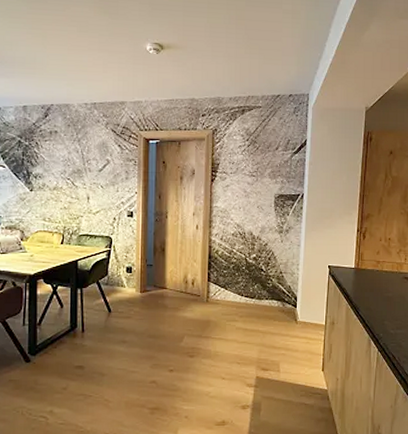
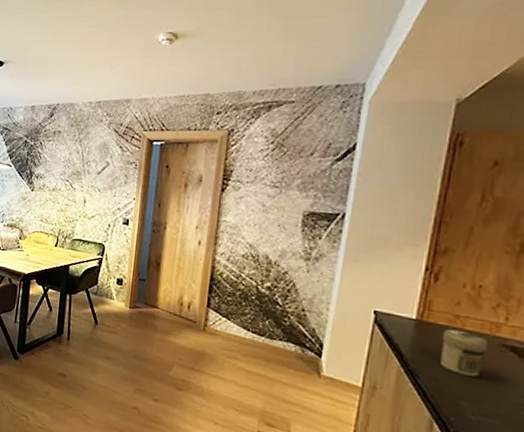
jar: none [371,271,397,303] -> present [440,328,489,377]

